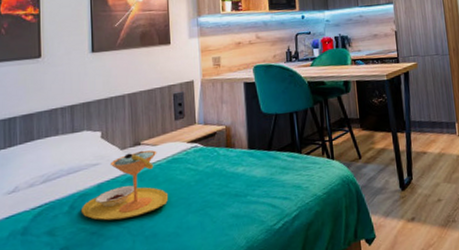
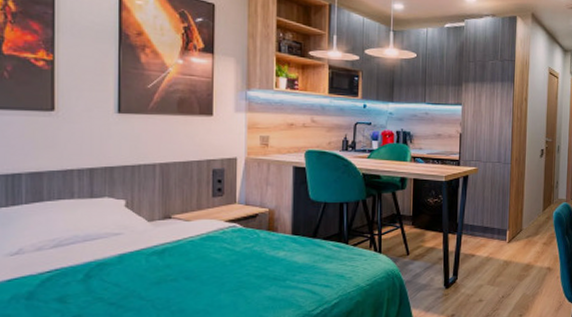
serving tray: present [82,150,168,221] -> none [99,224,199,293]

